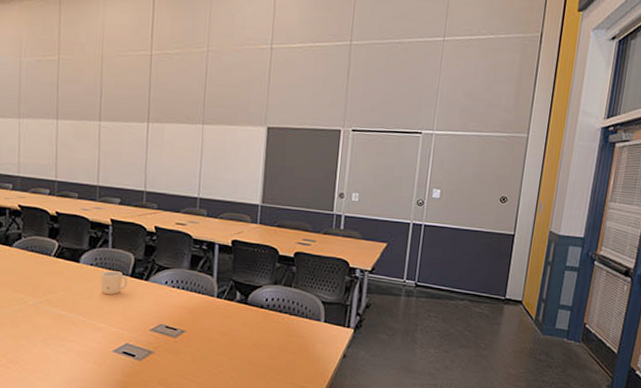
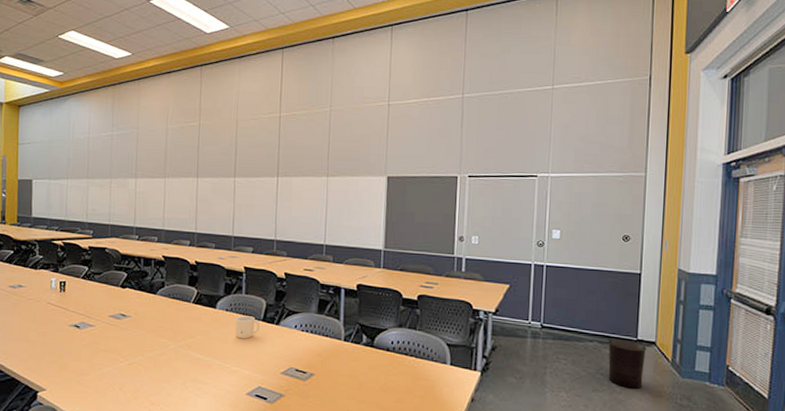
waste bin: none [476,297,514,345] -> present [608,338,647,389]

